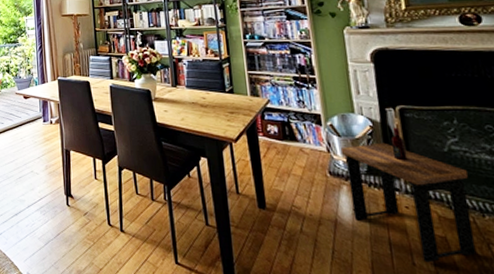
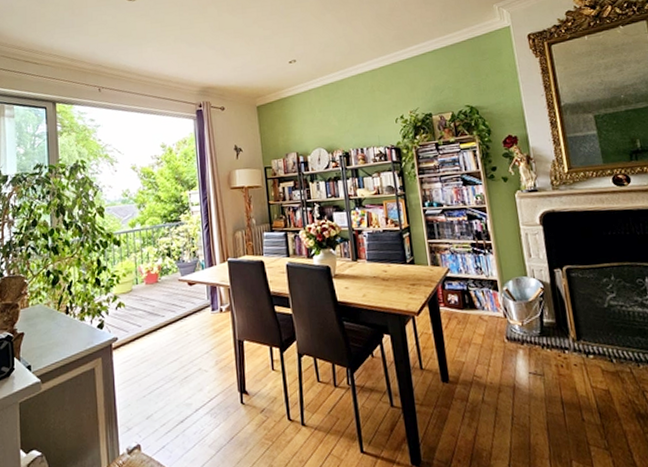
side table: present [341,127,477,263] -> none [517,287,635,417]

